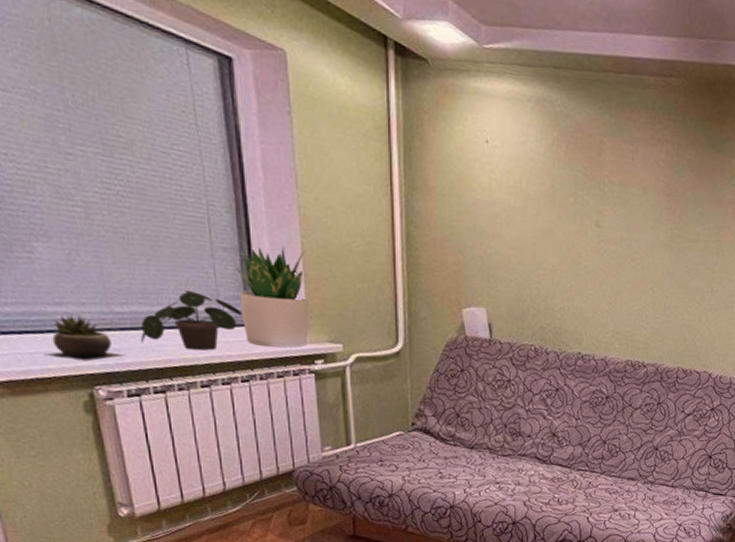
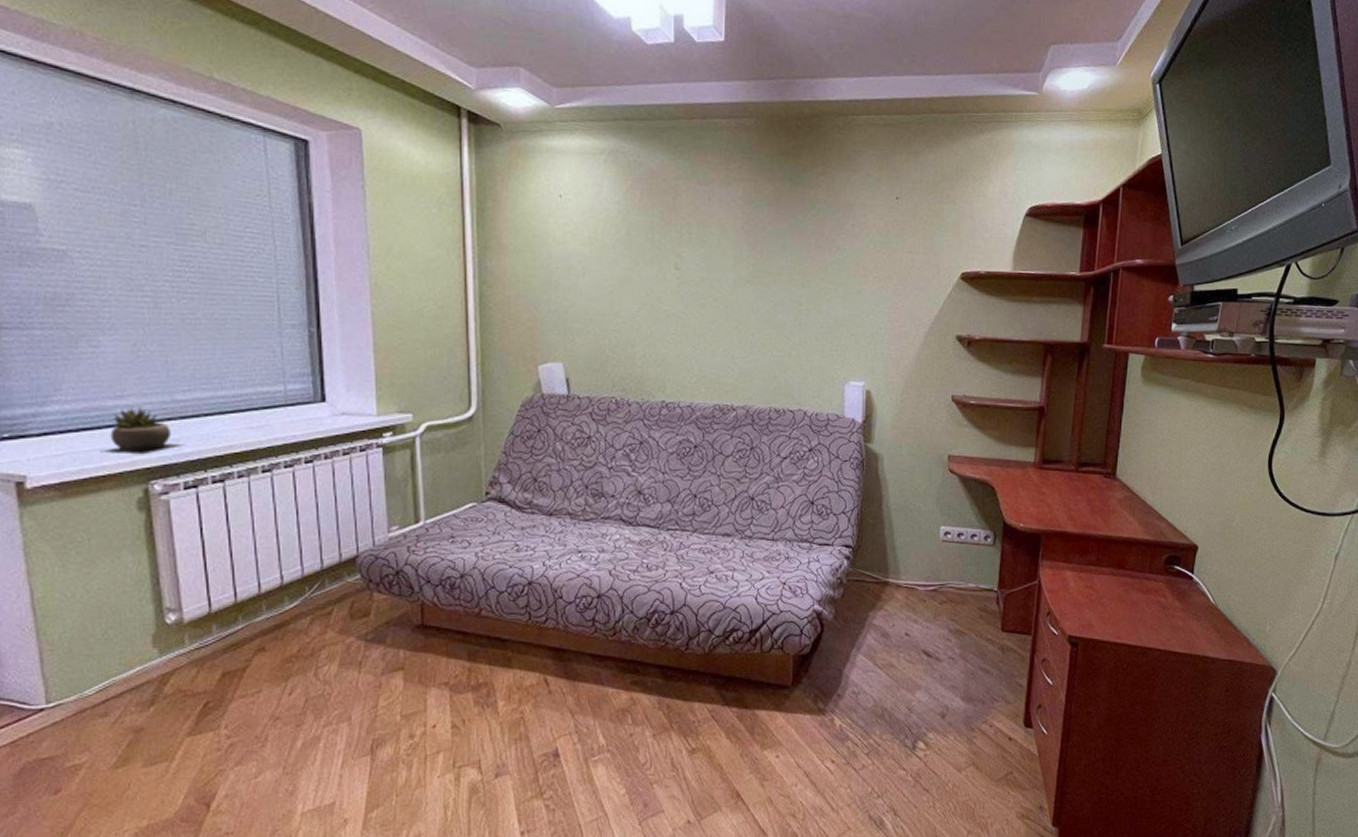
potted plant: present [141,291,242,352] -> none [202,372,309,434]
planter: present [235,246,310,349] -> none [303,317,379,424]

